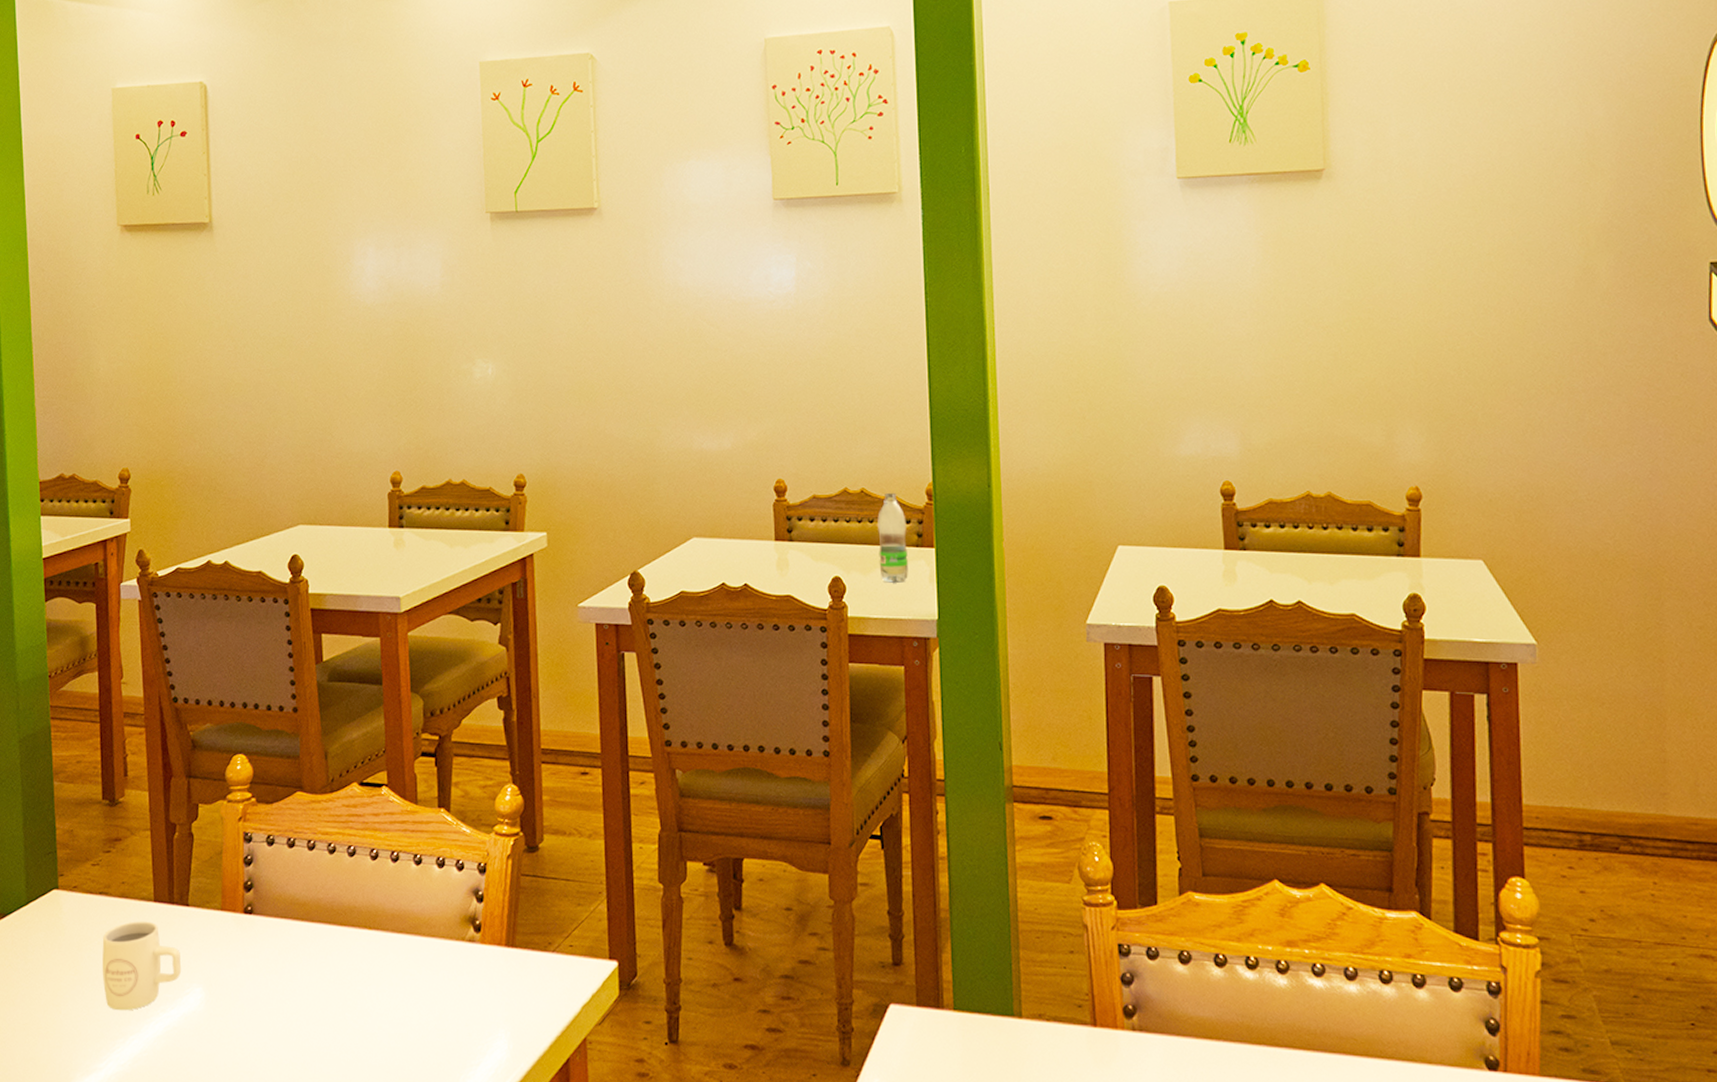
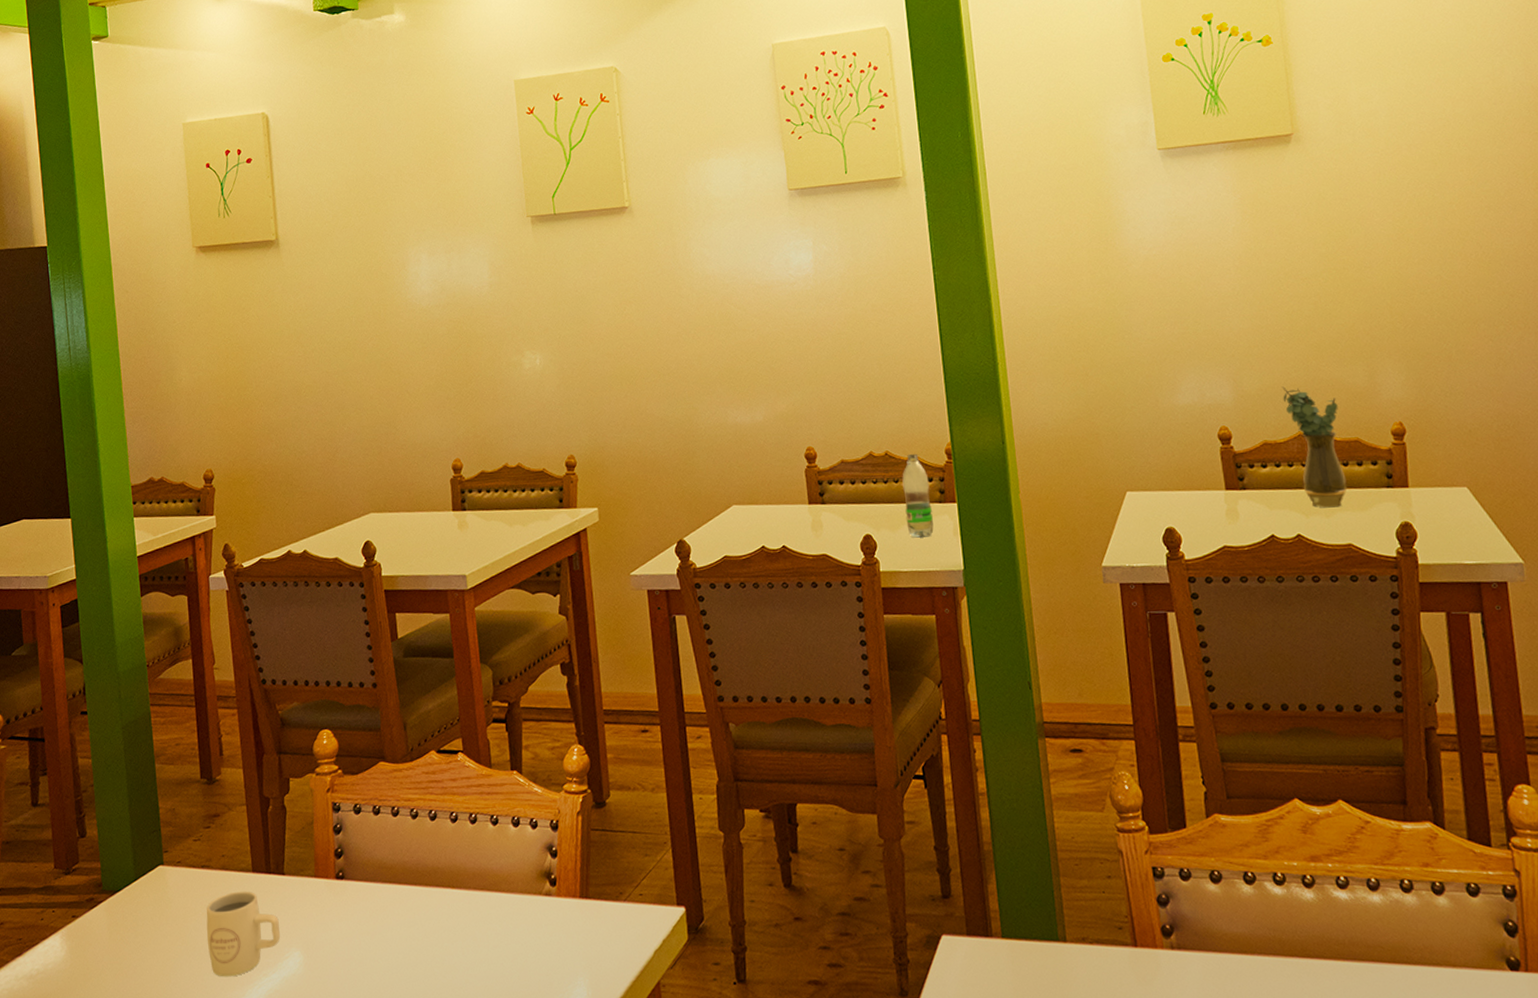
vase: none [1292,442,1355,574] -> present [1282,386,1347,508]

